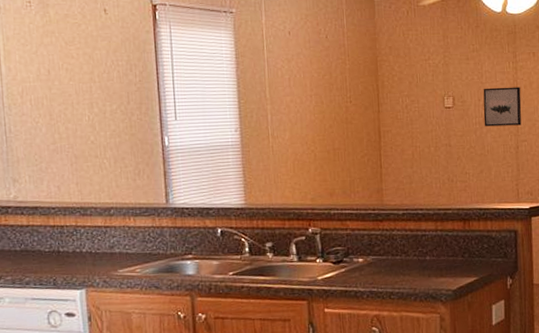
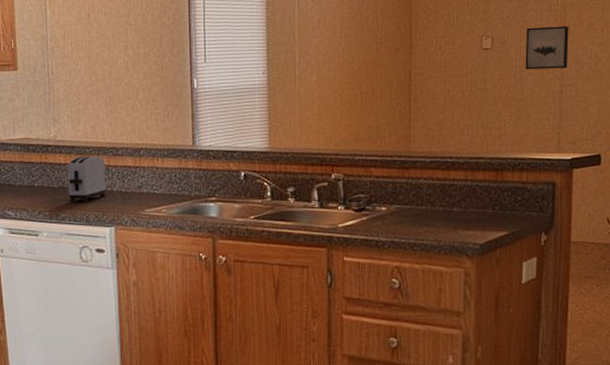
toaster: none [30,217,75,266] -> present [67,156,106,203]

